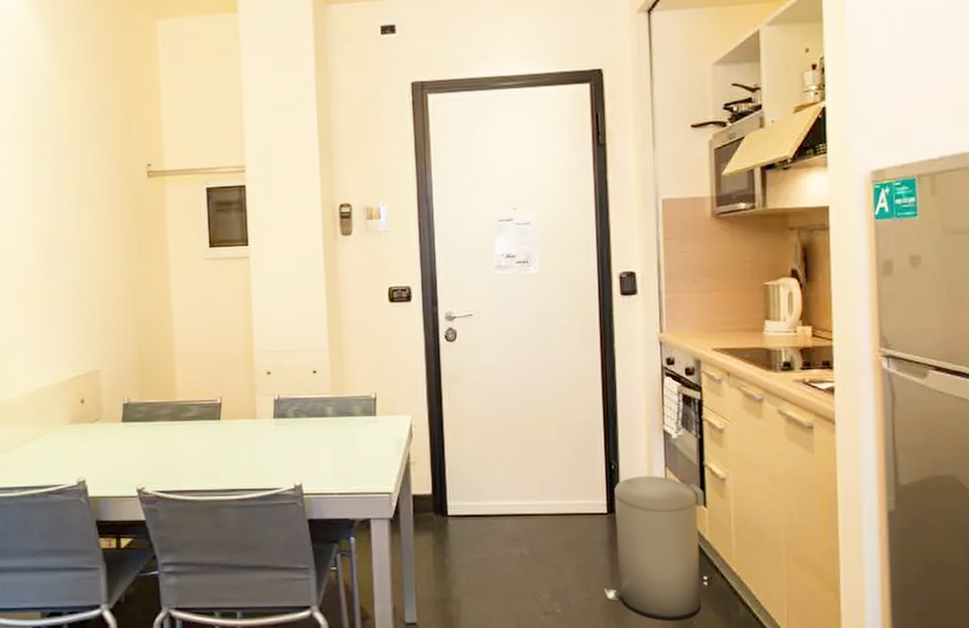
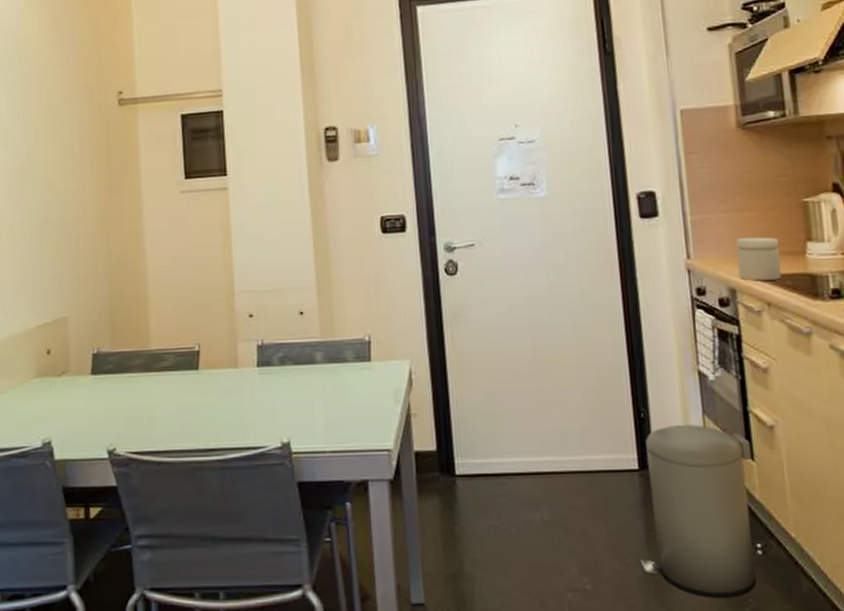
jar: none [703,314,741,354] -> present [736,237,781,281]

